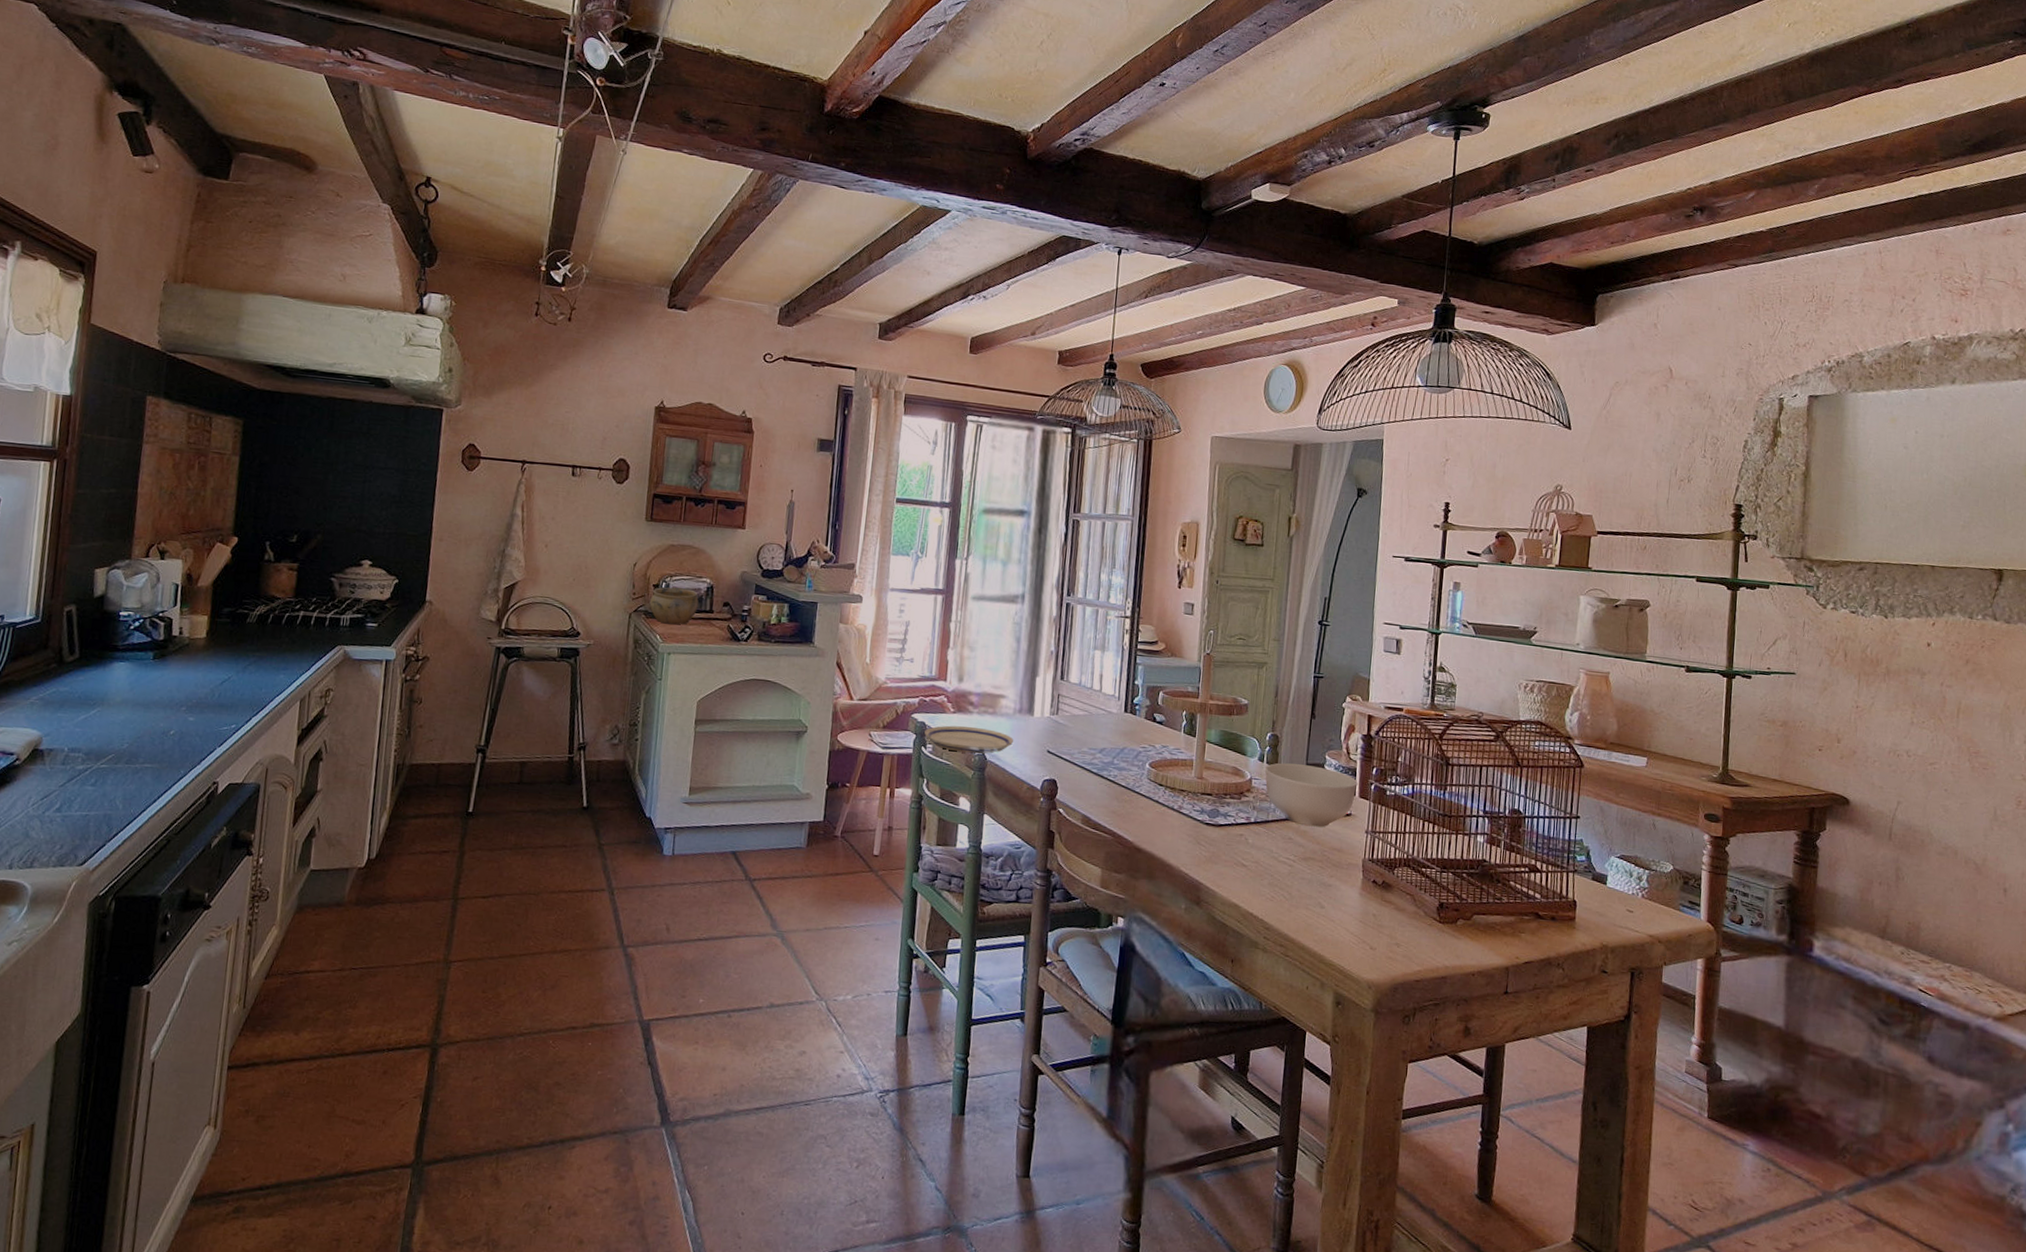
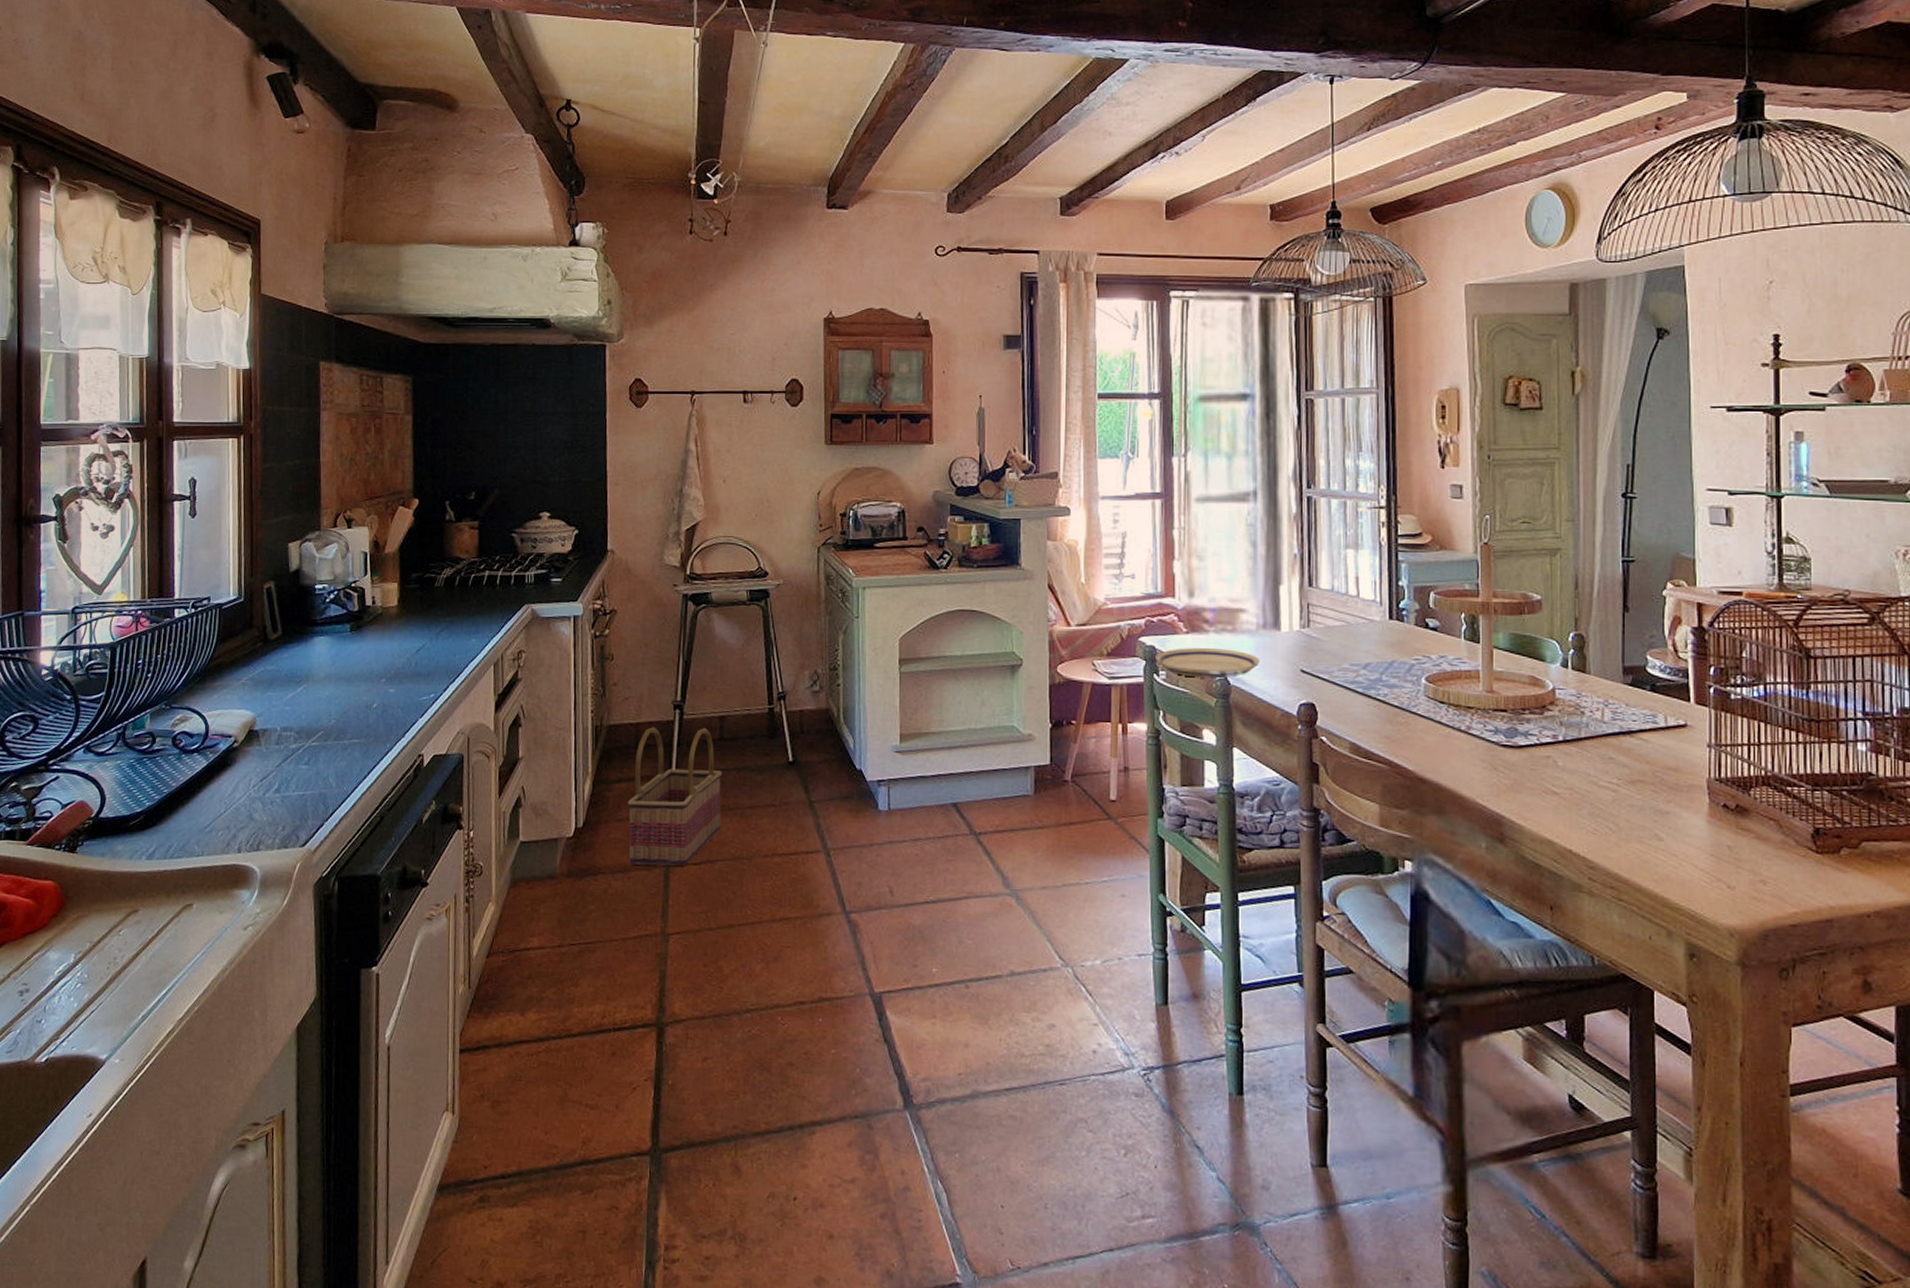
basket: none [419,768,519,900] -> present [627,727,723,867]
ceramic bowl: present [649,587,699,625] -> none [838,515,890,556]
bowl: present [1264,762,1358,827] -> none [1570,667,1692,743]

